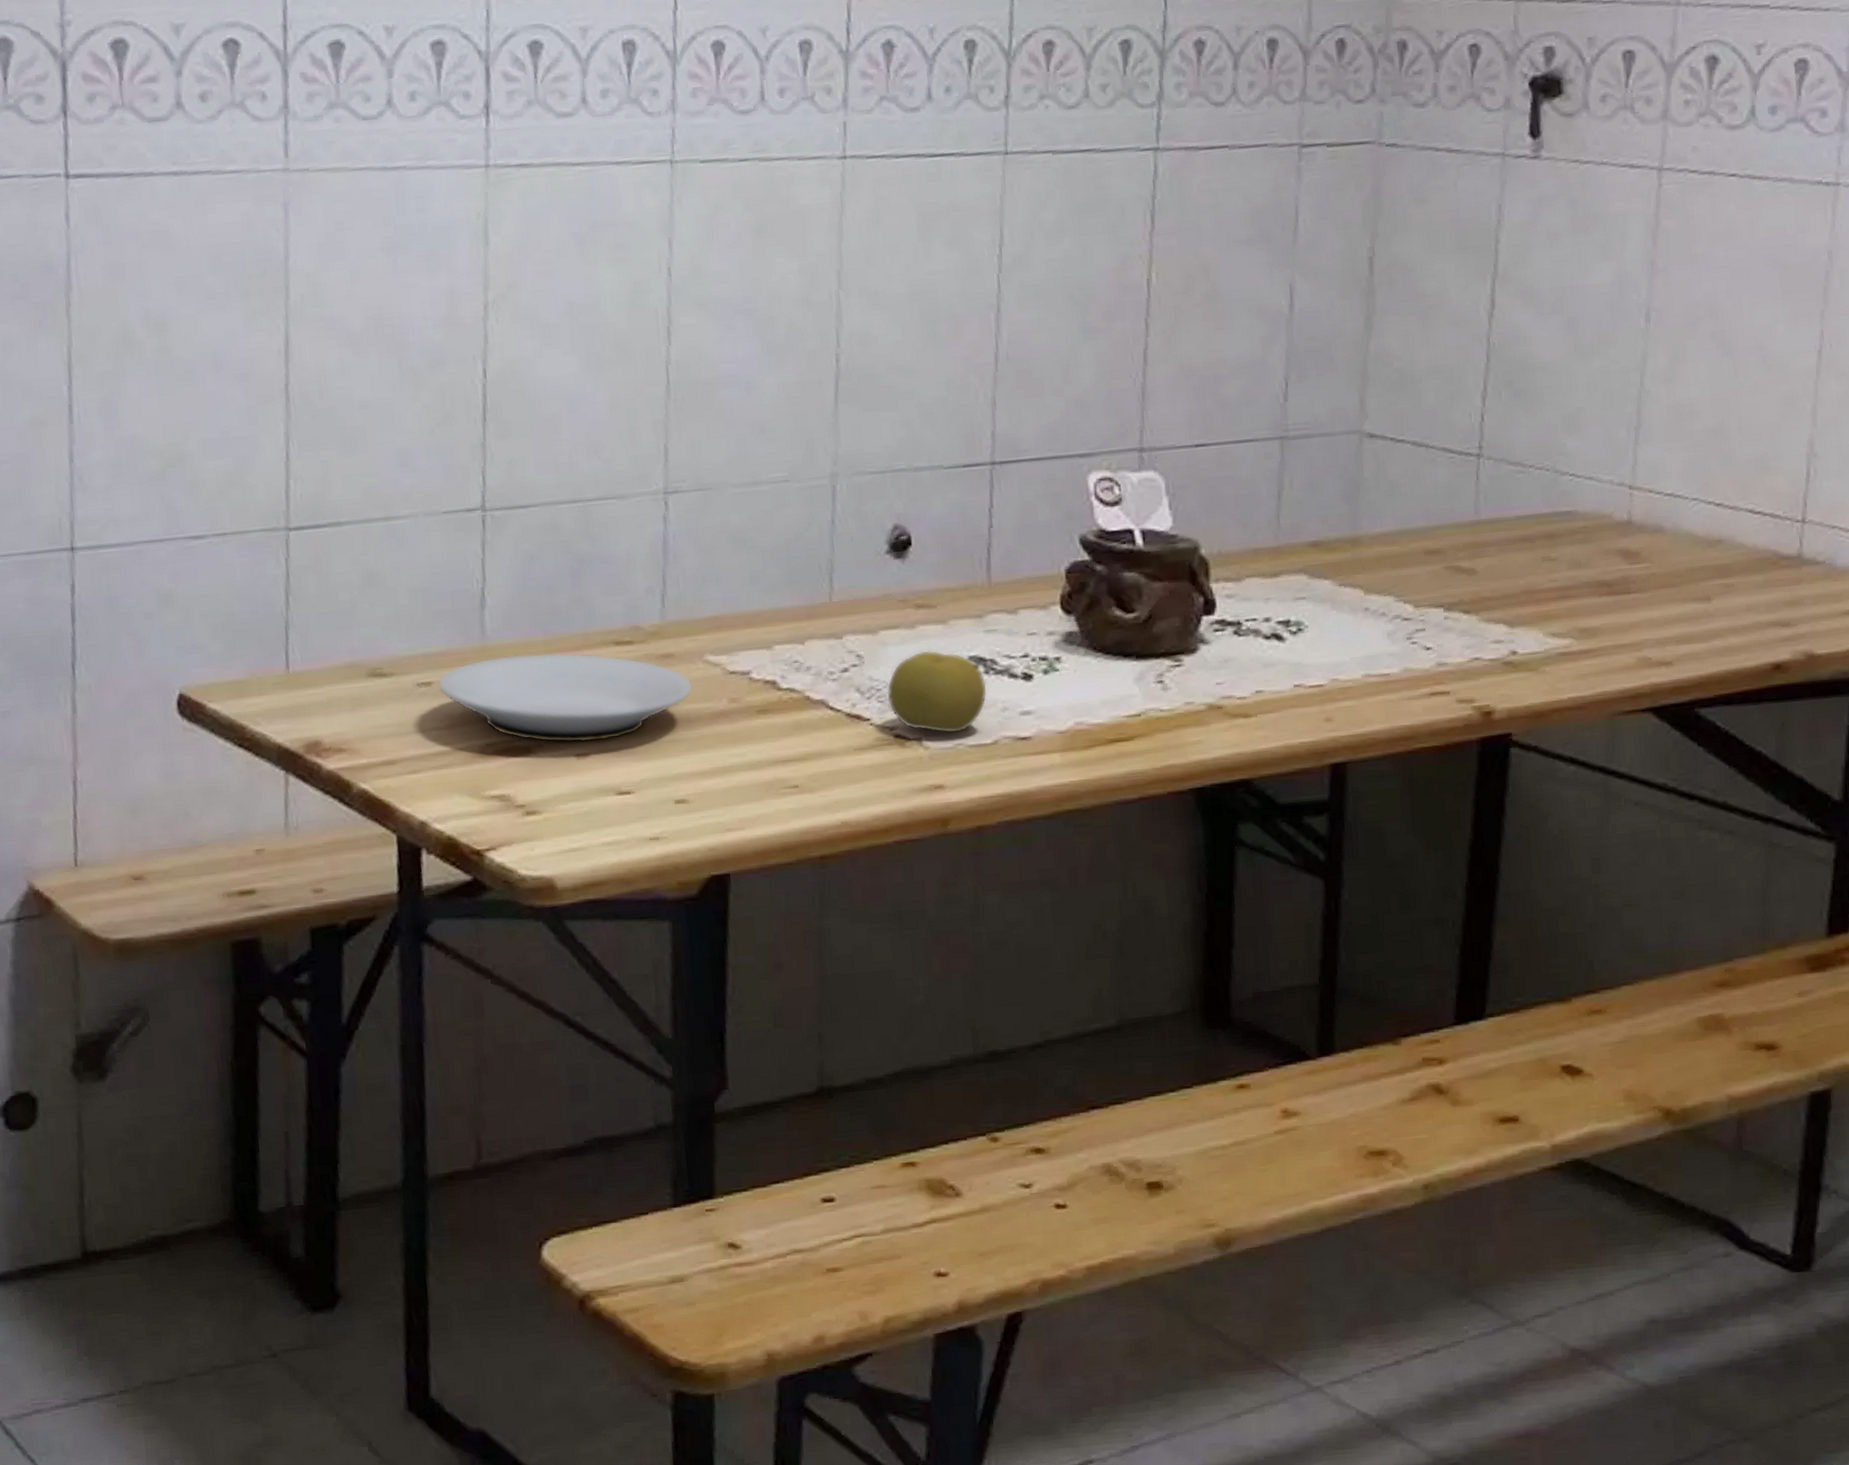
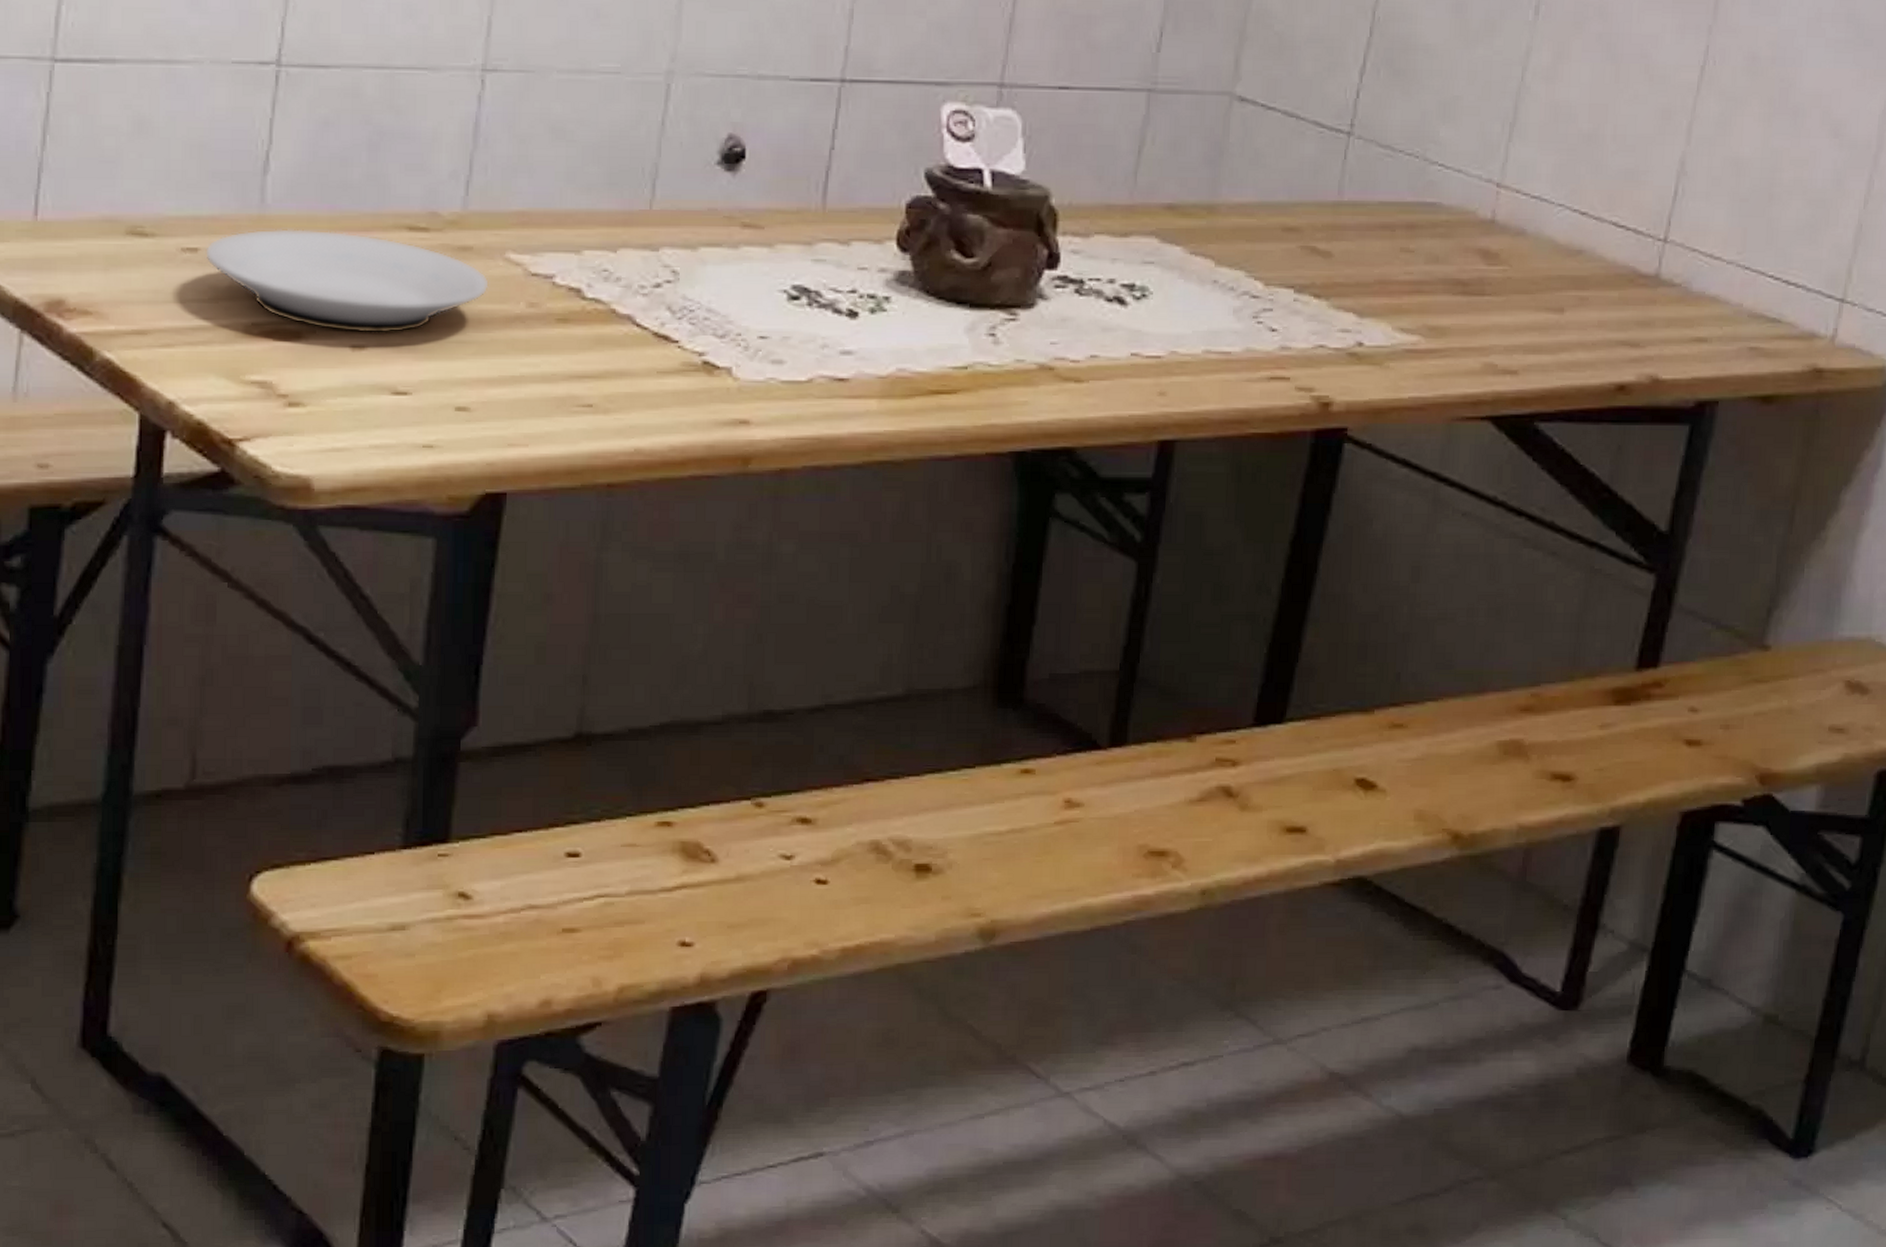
fruit: present [886,650,988,734] -> none [699,274,809,366]

